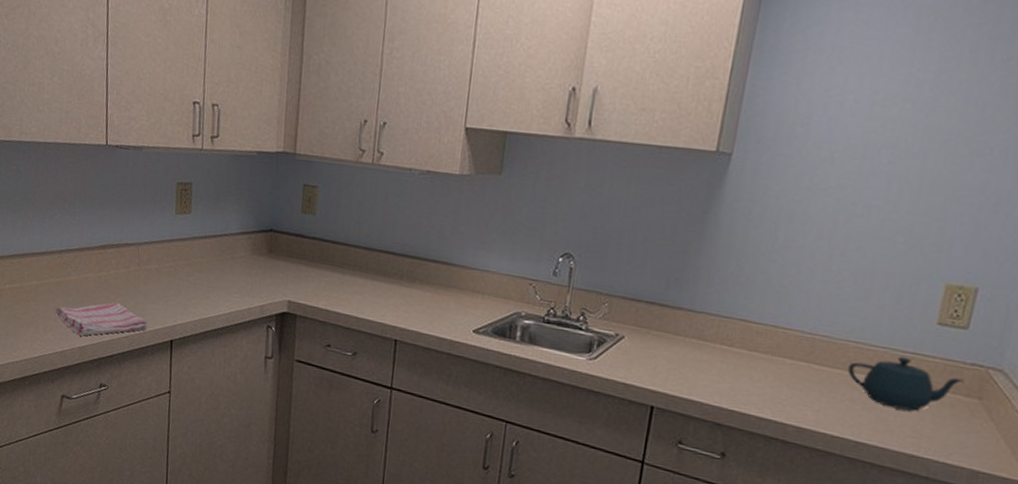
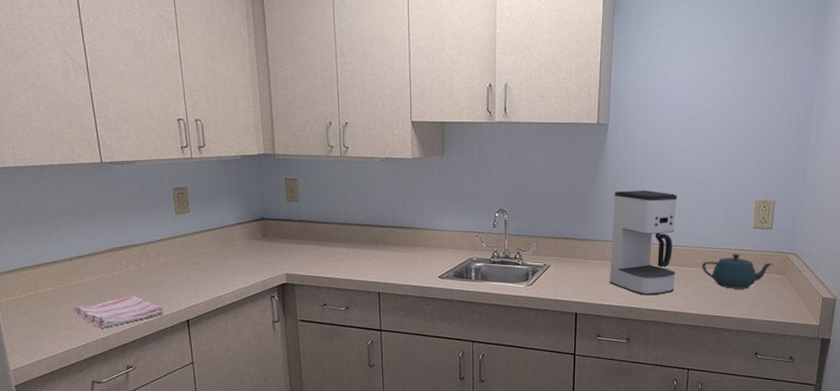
coffee maker: none [706,247,823,400] -> present [610,190,678,295]

